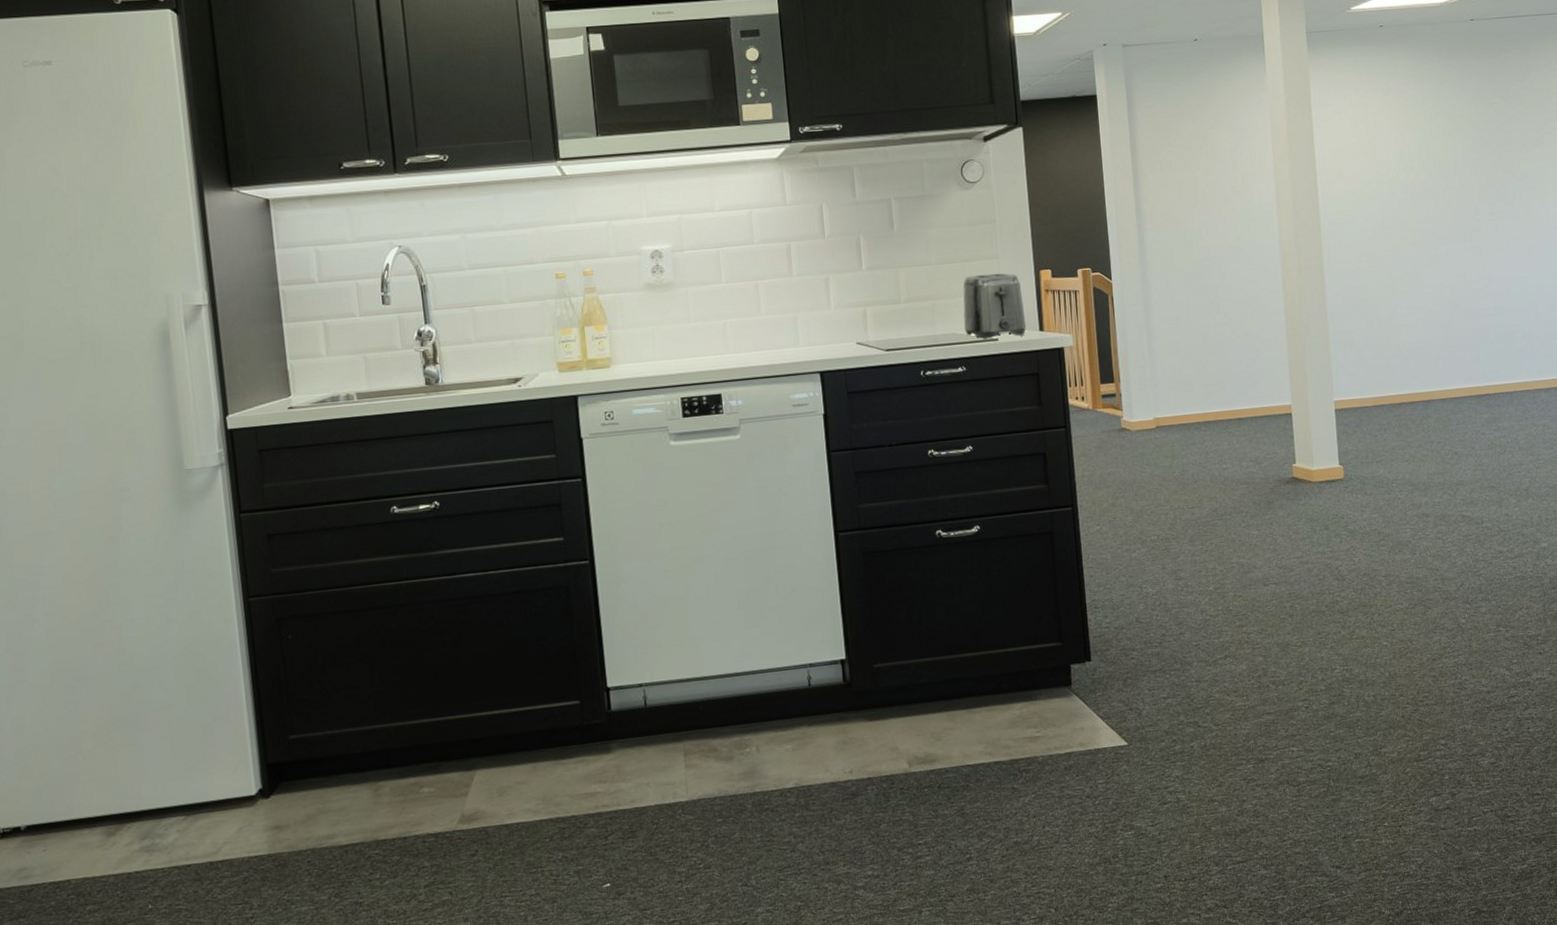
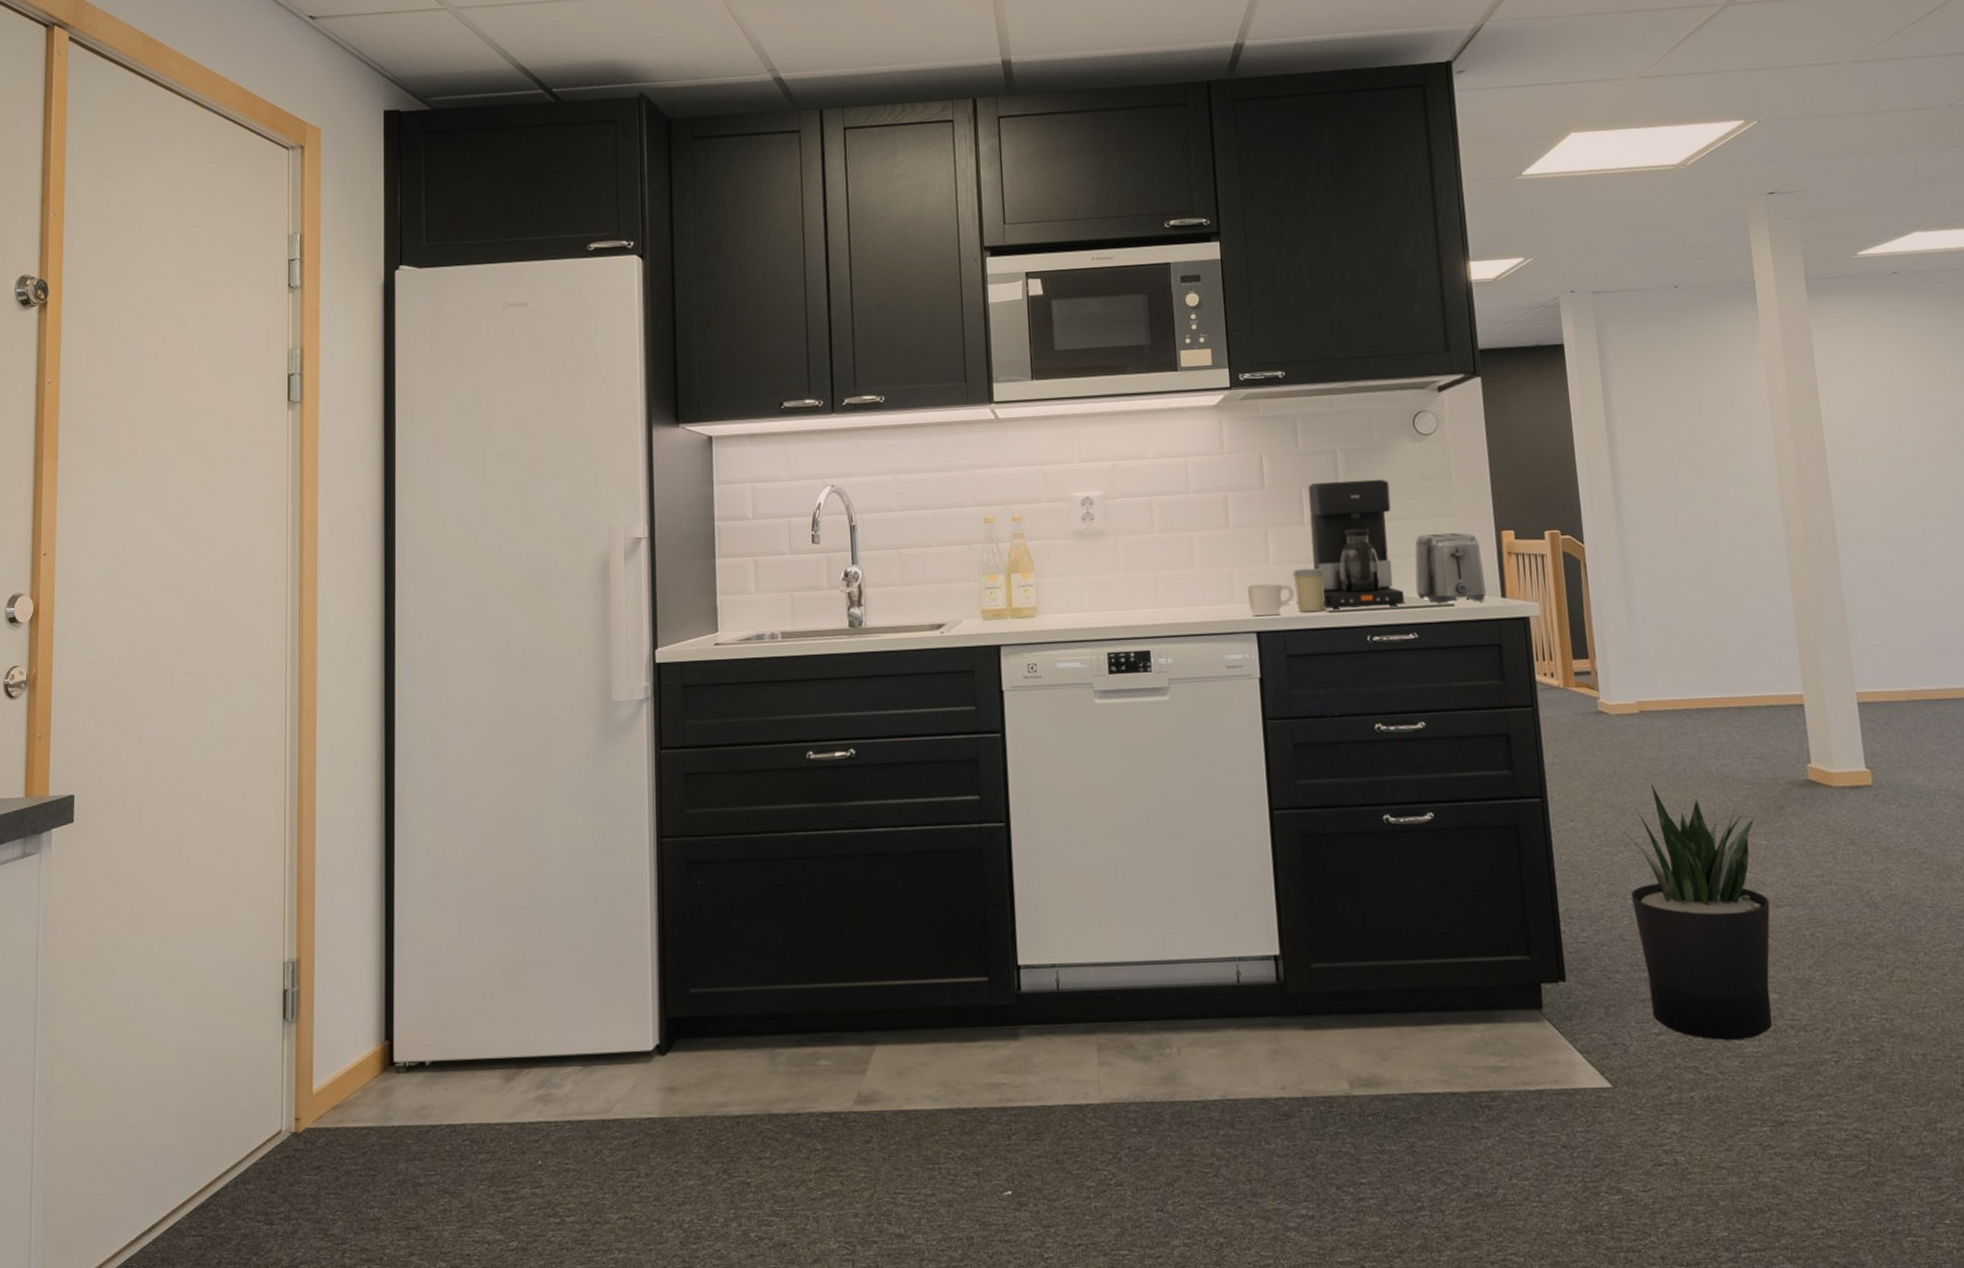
mug: none [810,326,854,358] -> present [1247,583,1294,617]
cup: none [852,310,882,352] -> present [1293,568,1325,613]
coffee maker: none [865,225,954,348] -> present [1308,479,1404,609]
planter: none [1143,489,1259,699] -> present [1626,784,1772,1040]

